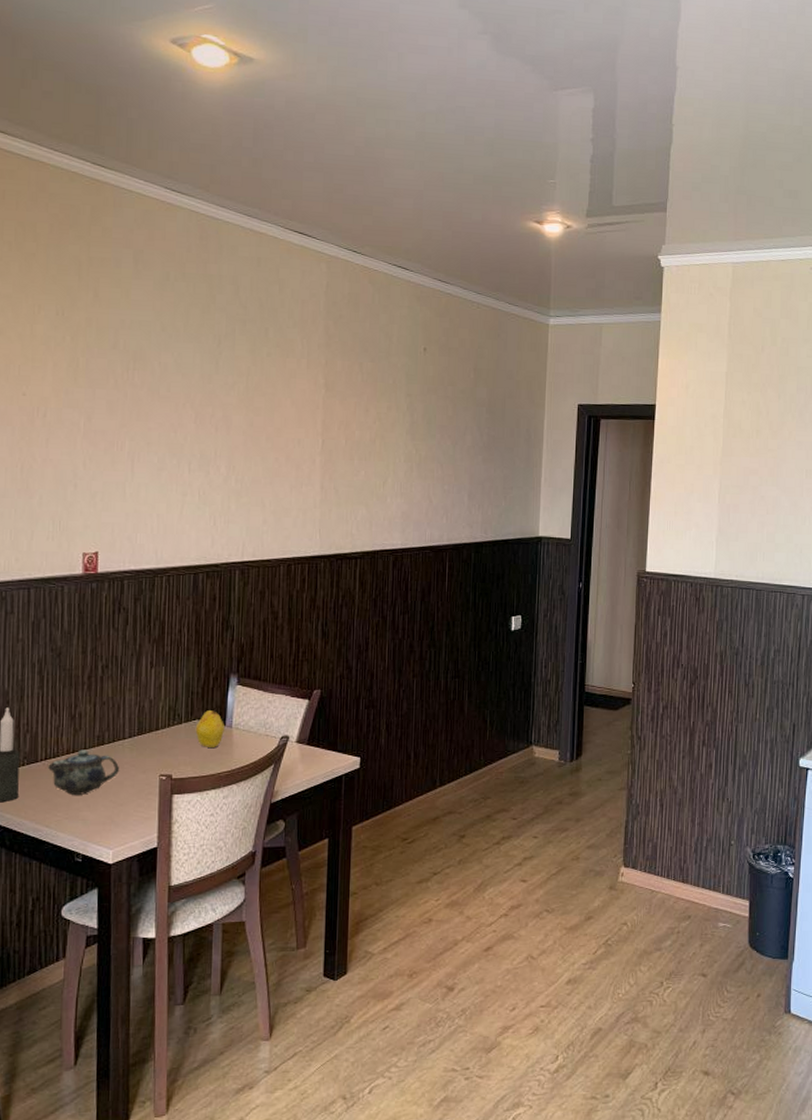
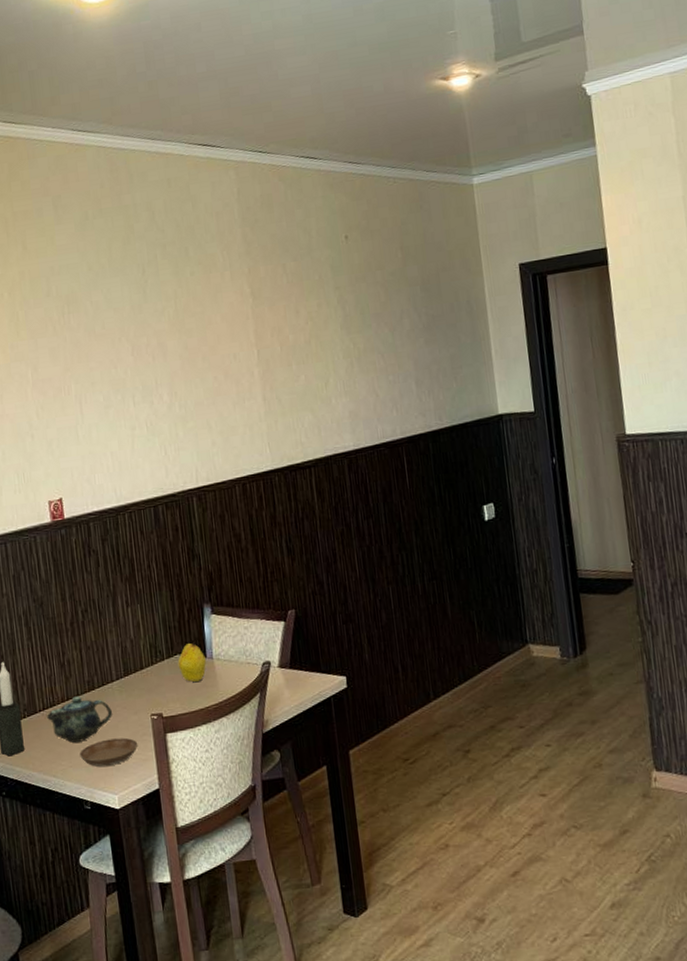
saucer: none [78,795,142,822] -> present [80,737,138,767]

